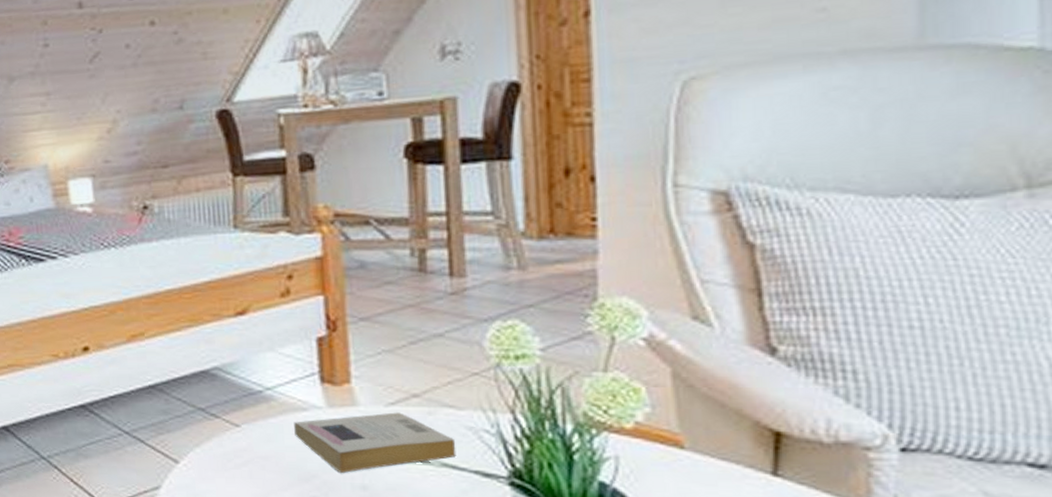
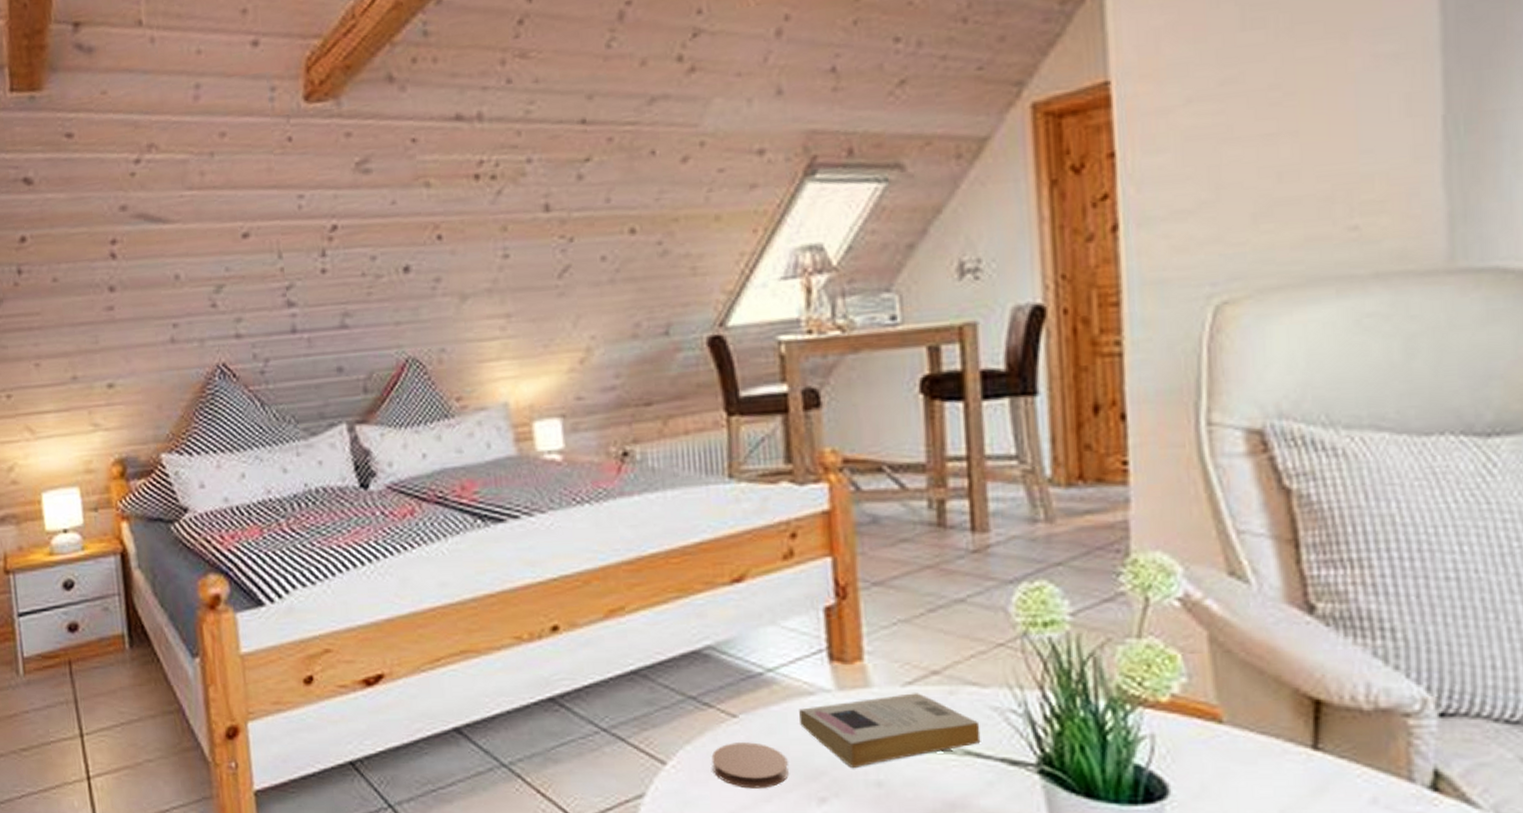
coaster: none [217,448,284,487] -> present [711,742,789,789]

